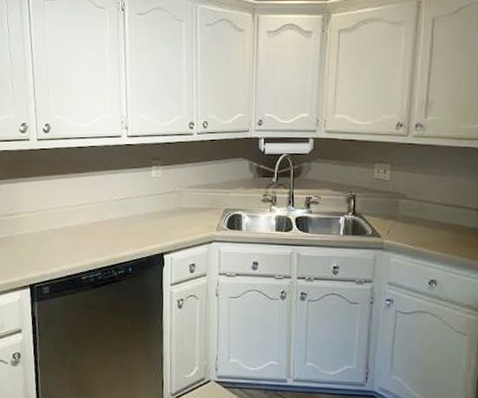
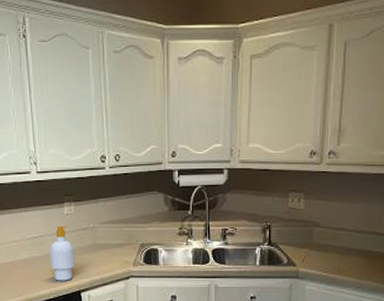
soap bottle: none [135,188,160,243] -> present [50,225,75,281]

